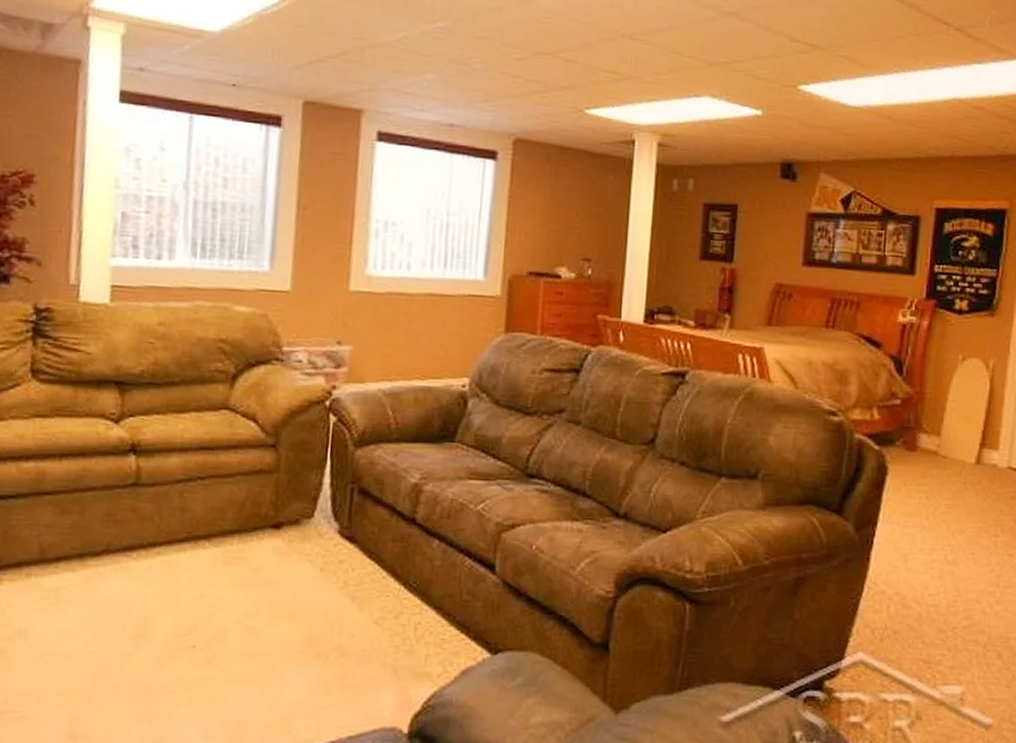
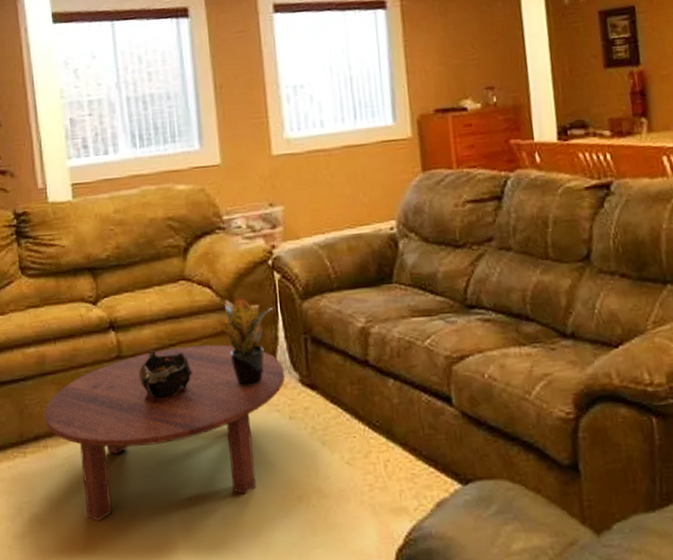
coffee table: none [33,481,324,664] -> present [44,344,285,522]
decorative bowl: none [156,480,220,539] -> present [138,349,192,404]
potted plant: none [257,436,324,533] -> present [217,297,275,387]

